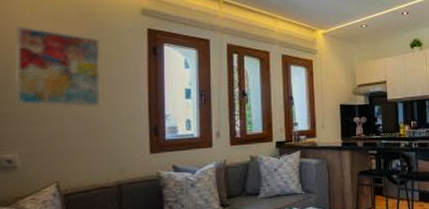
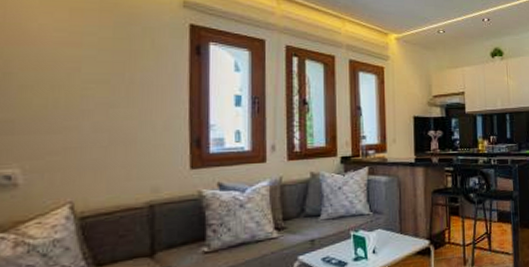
wall art: present [14,25,101,108] -> none [17,13,131,115]

